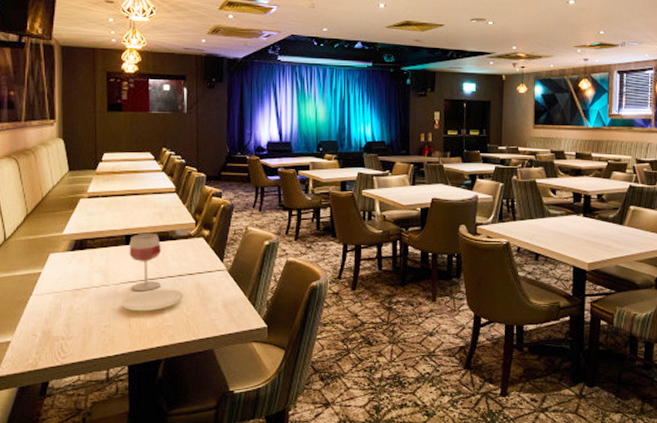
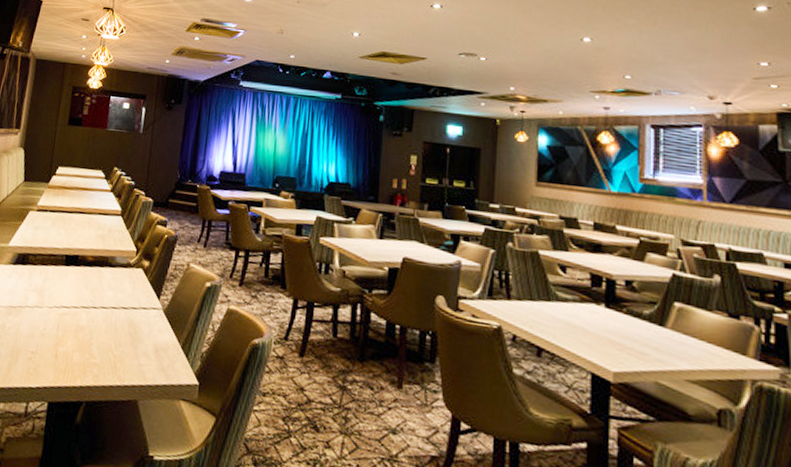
plate: present [122,289,184,312] -> none [51,319,115,344]
wineglass: present [129,232,161,292] -> none [64,255,99,321]

